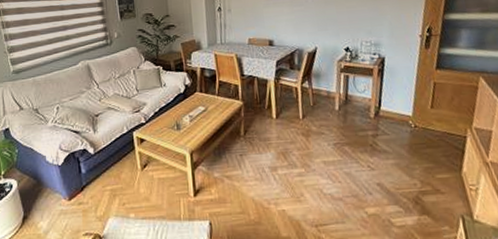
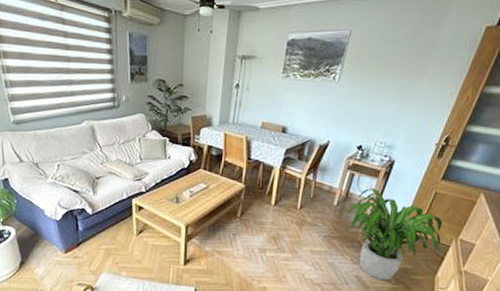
potted plant: none [350,87,458,184] -> present [346,188,443,280]

